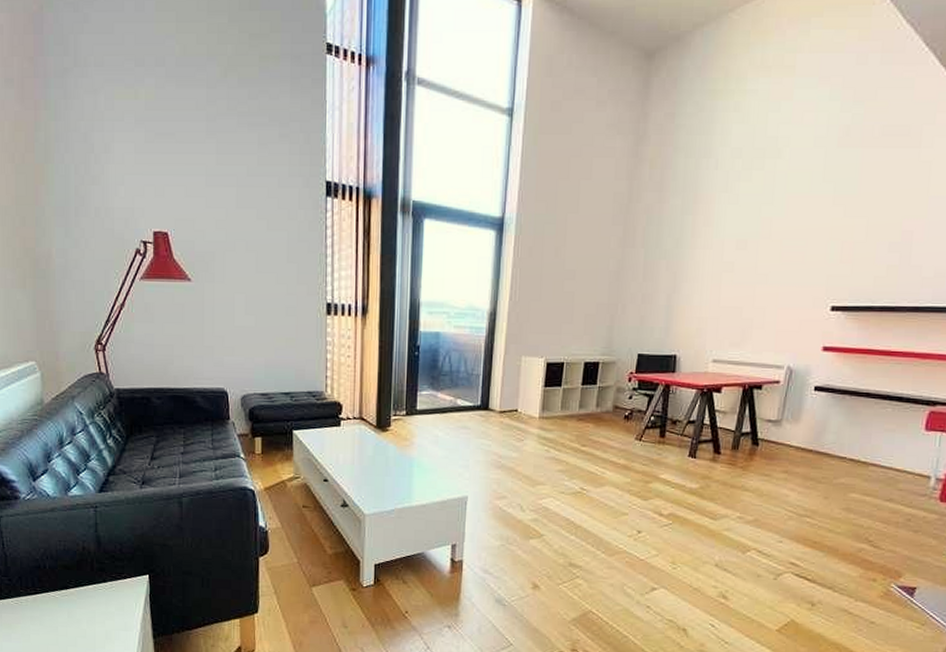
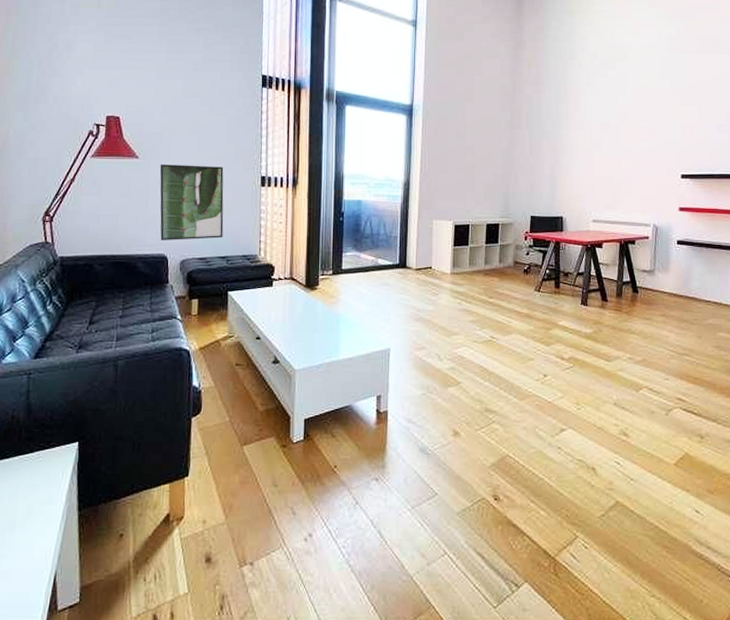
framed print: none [215,288,286,374] -> present [159,164,224,240]

